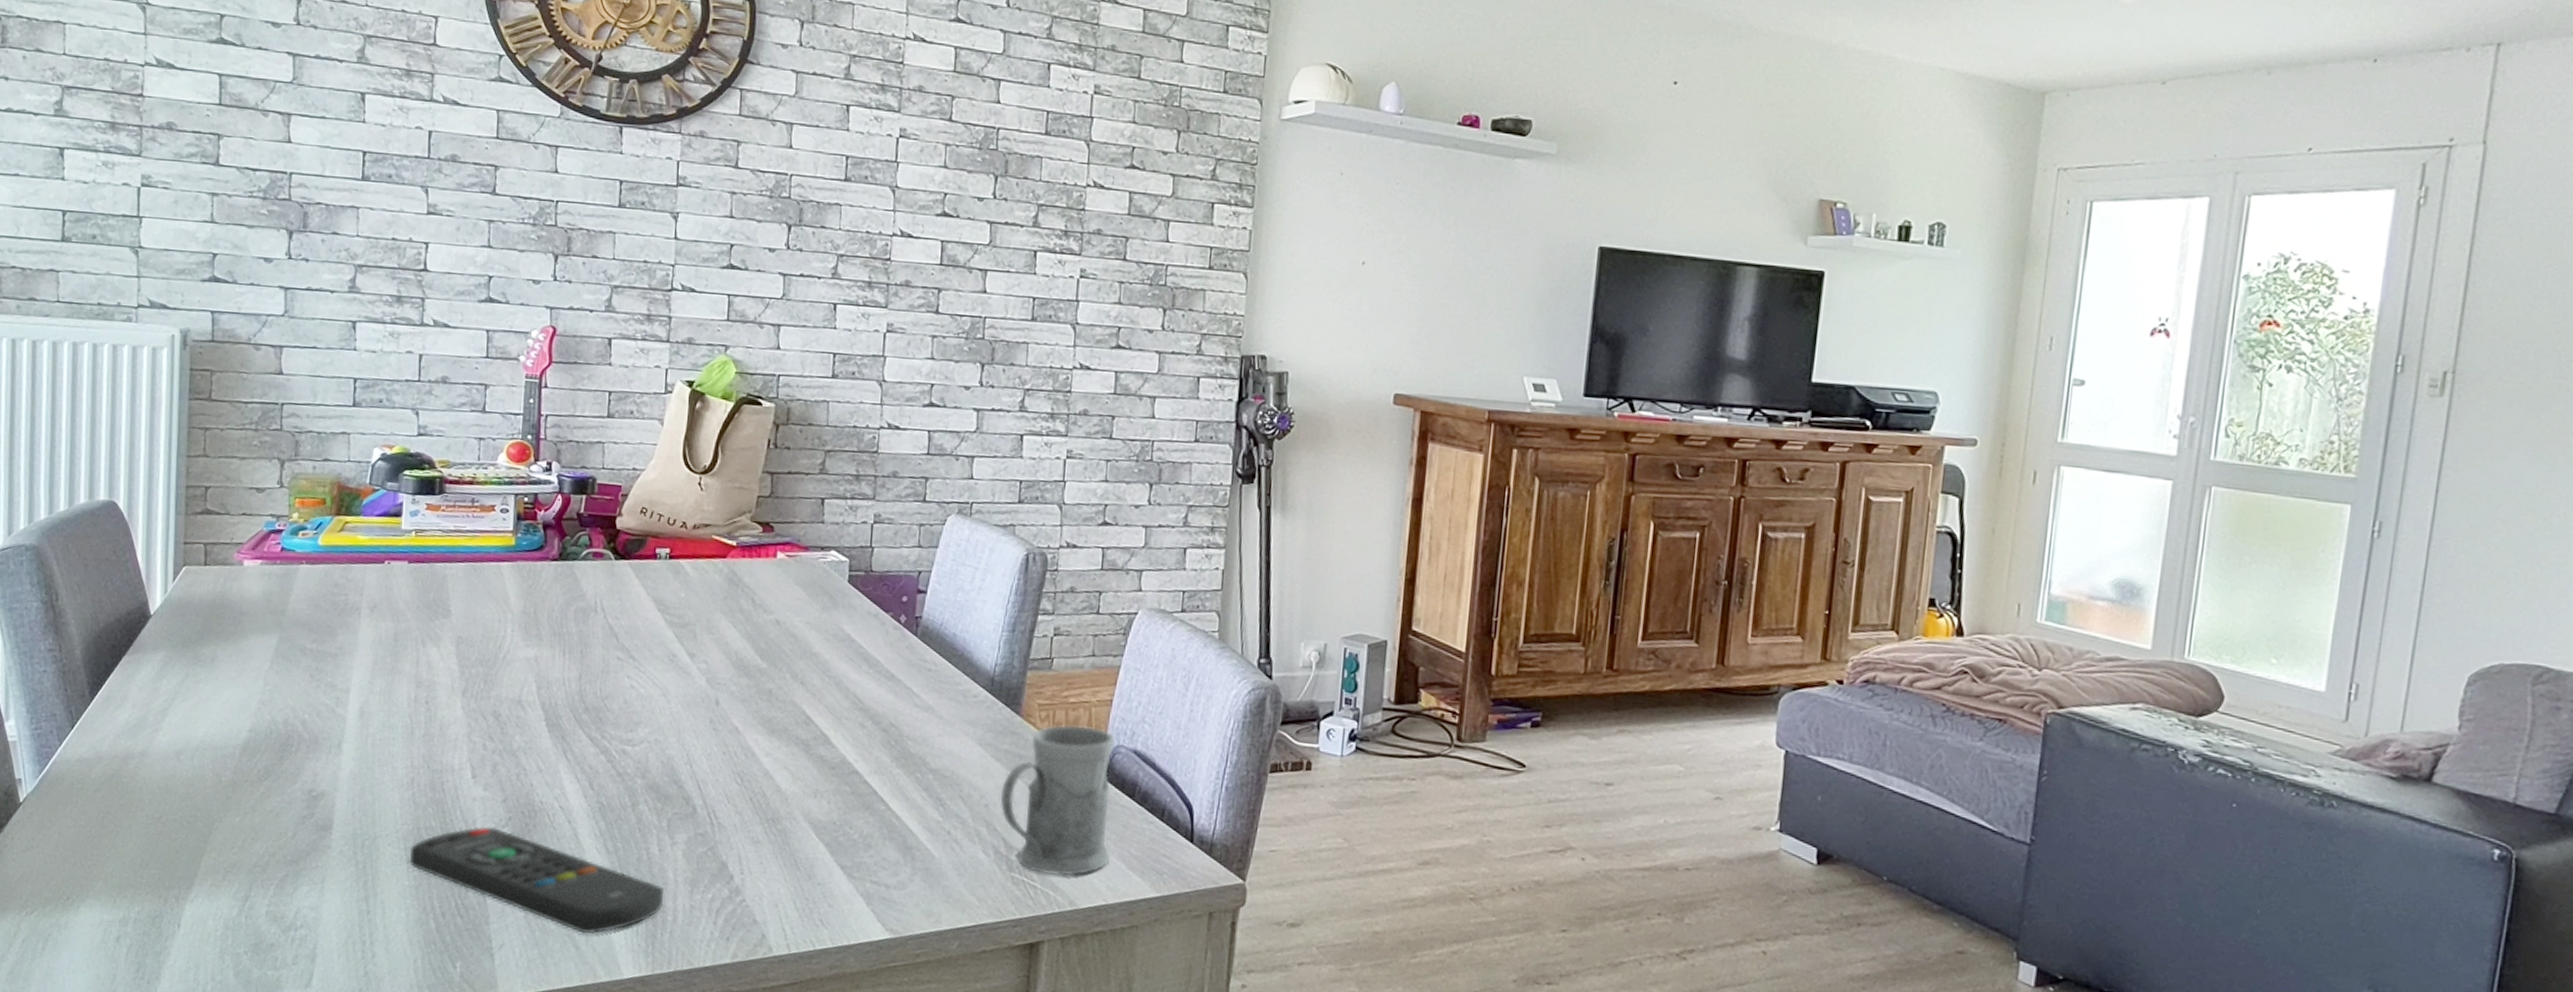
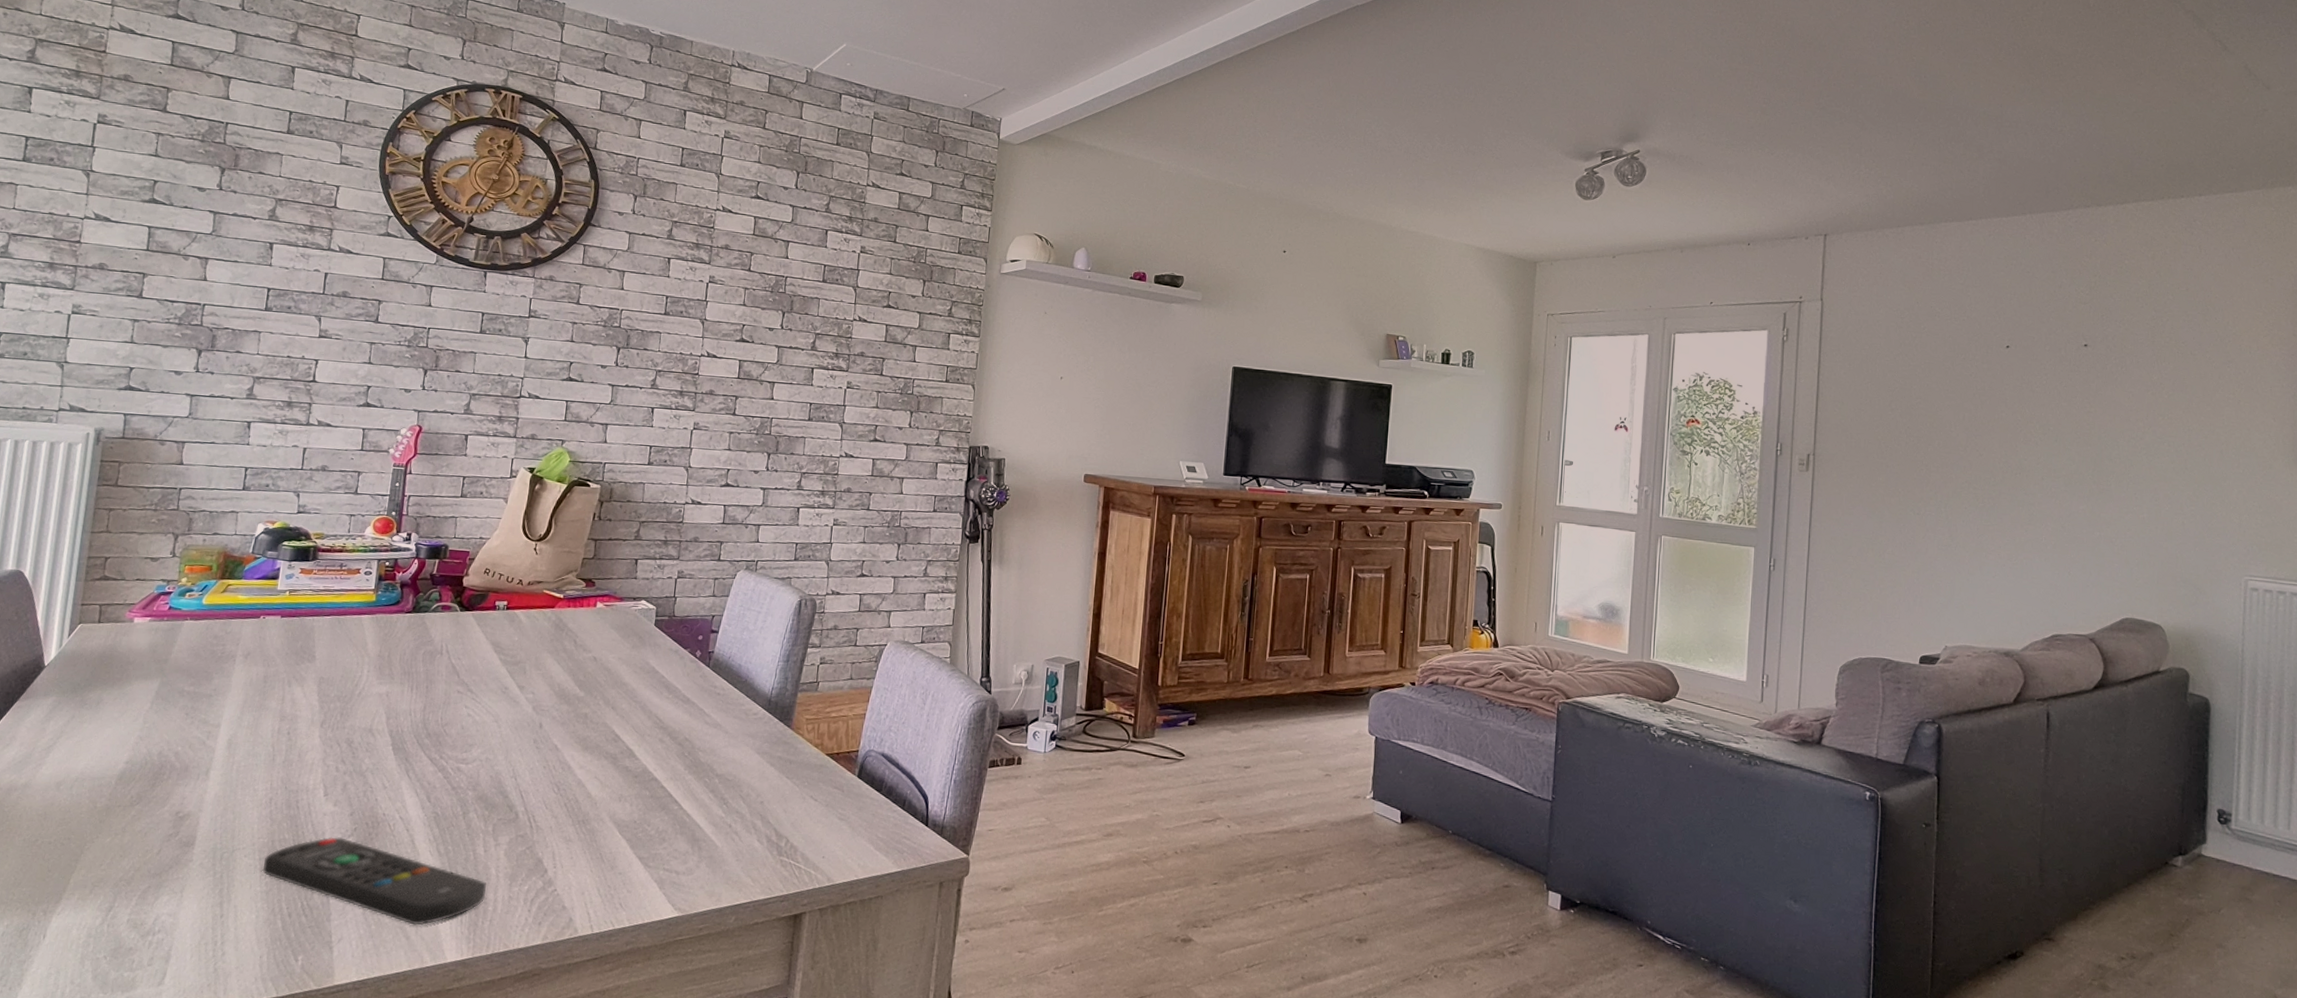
mug: present [1000,724,1115,876] -> none [772,734,867,858]

